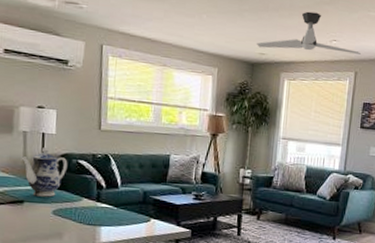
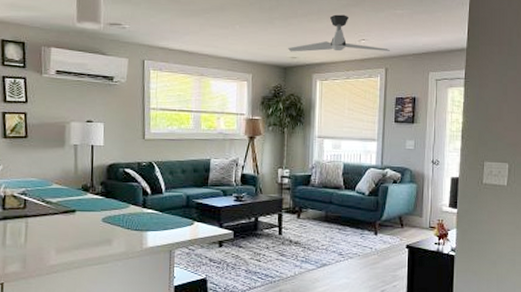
teapot: present [21,146,68,197] -> none [72,158,115,206]

